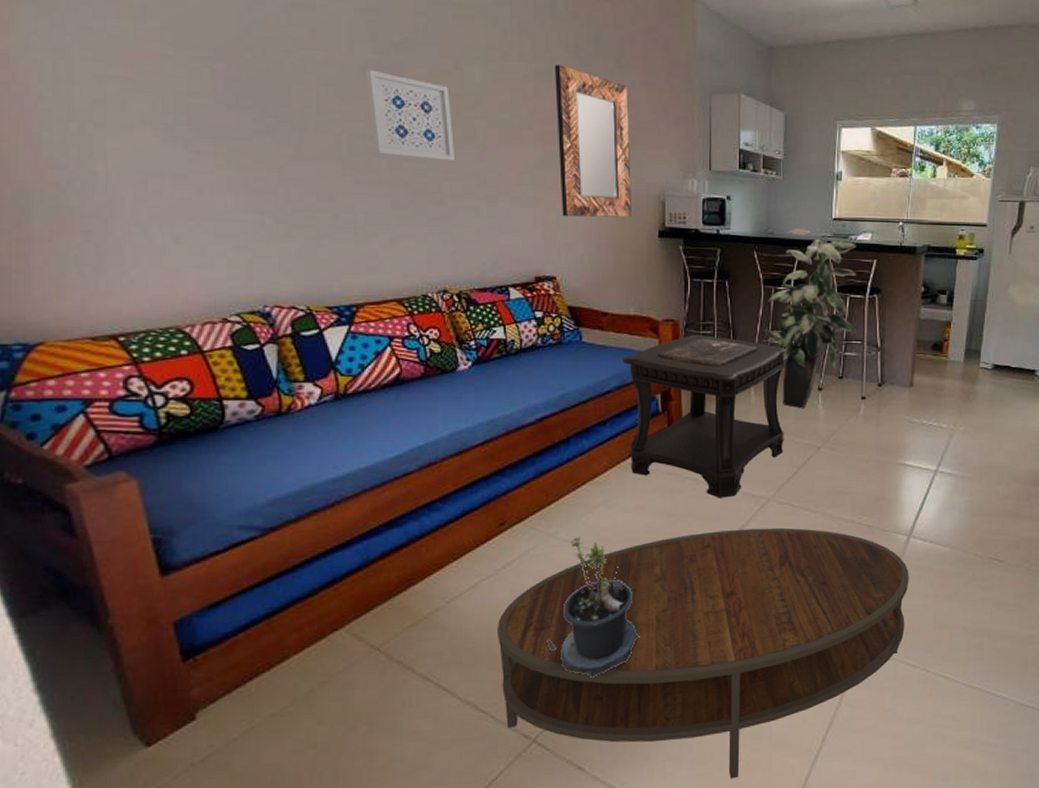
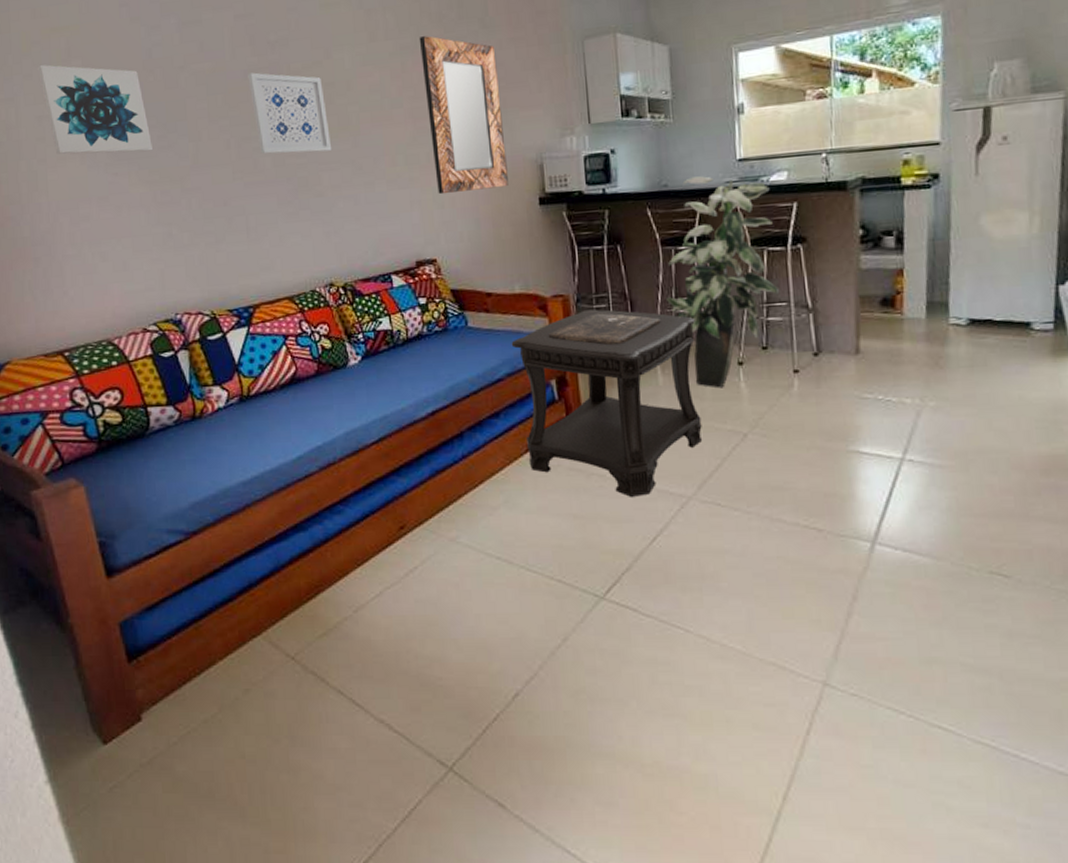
wall art: none [99,19,246,133] -> present [37,65,152,154]
coffee table: present [498,527,909,779] -> none [405,531,880,836]
potted plant: present [547,536,640,679] -> none [455,541,555,703]

